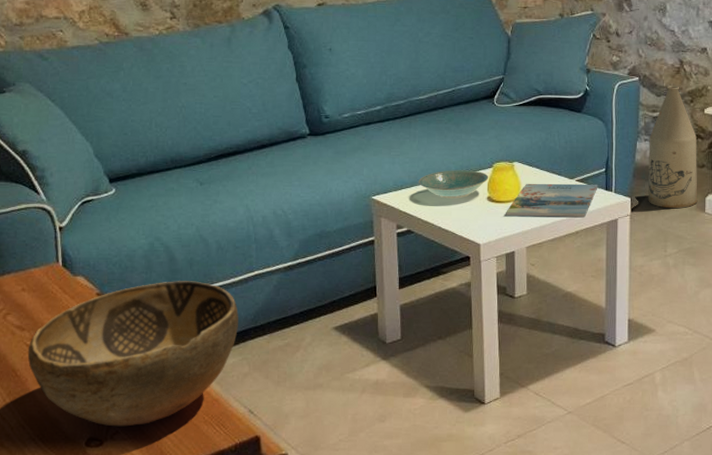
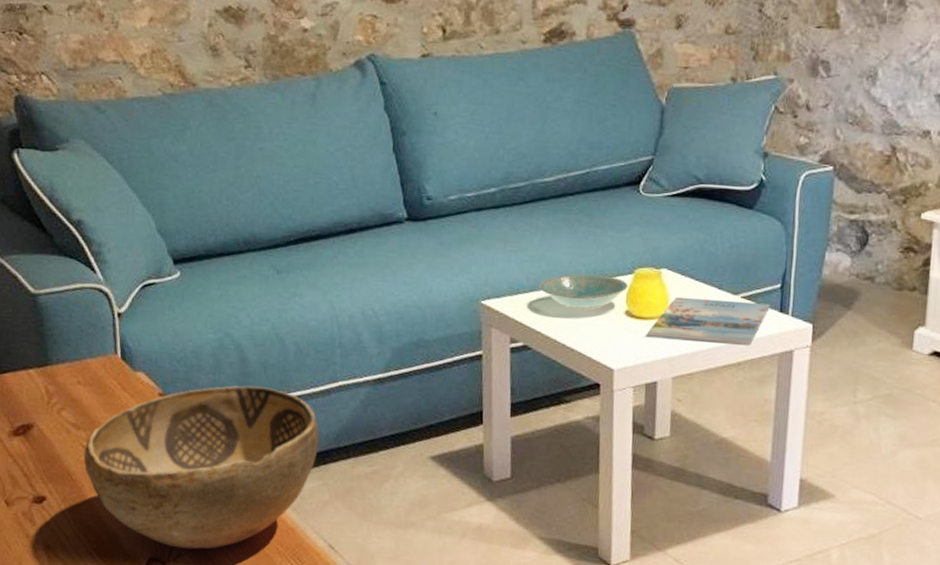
decorative bottle: present [648,86,698,209] -> none [836,179,908,343]

